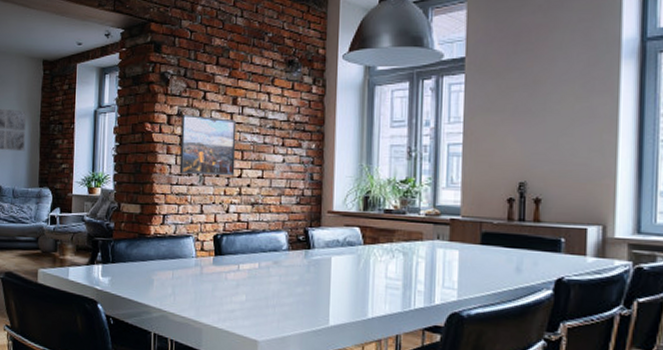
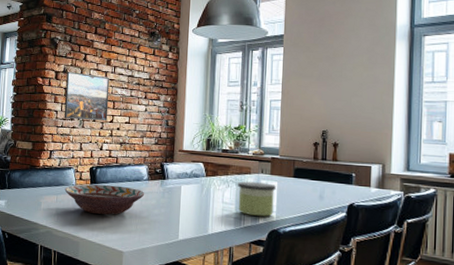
decorative bowl: none [182,256,285,295] -> present [64,184,145,215]
candle: none [406,250,457,296] -> present [238,181,276,217]

